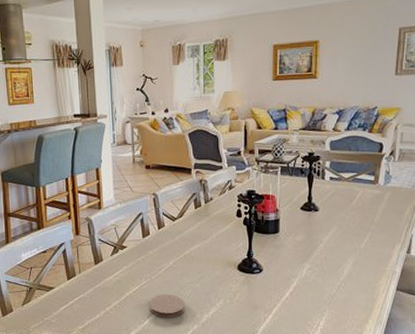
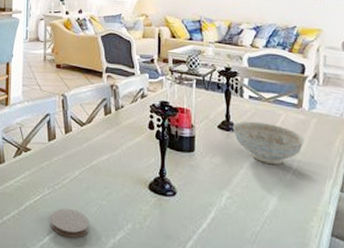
decorative bowl: none [314,200,378,237] -> present [232,121,305,165]

